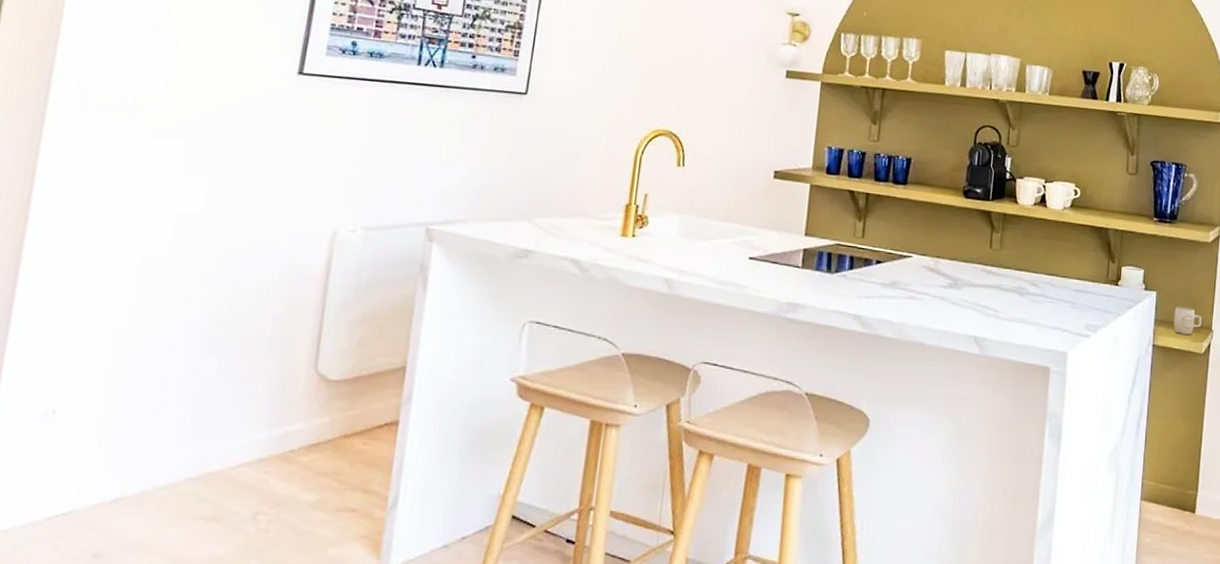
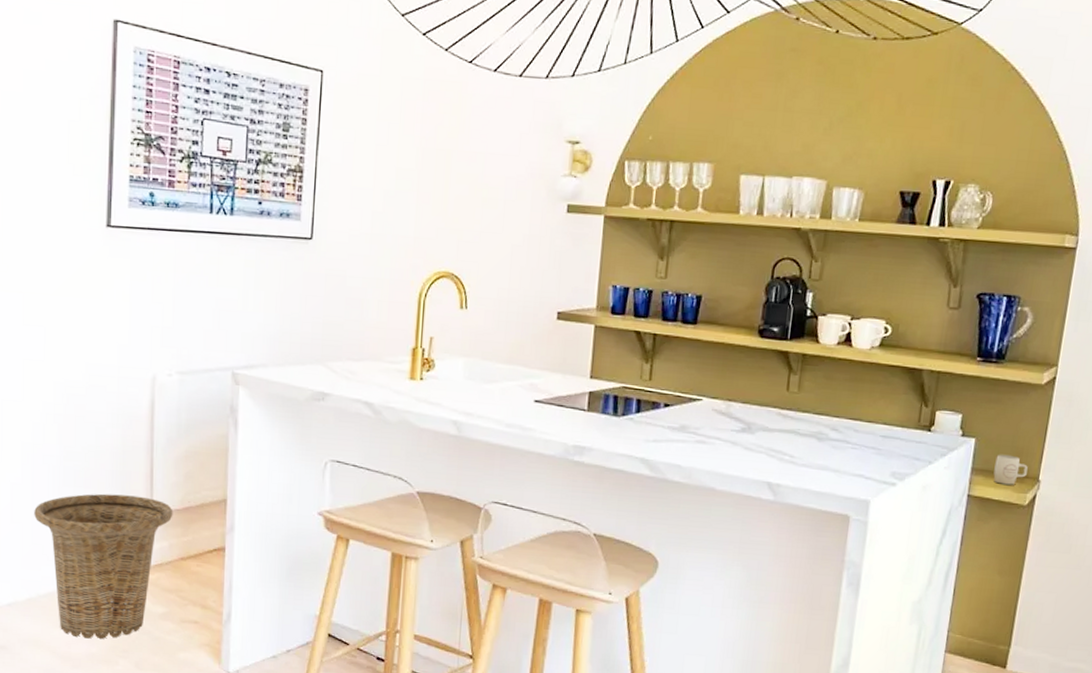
basket: none [164,363,341,538] -> present [34,493,173,639]

